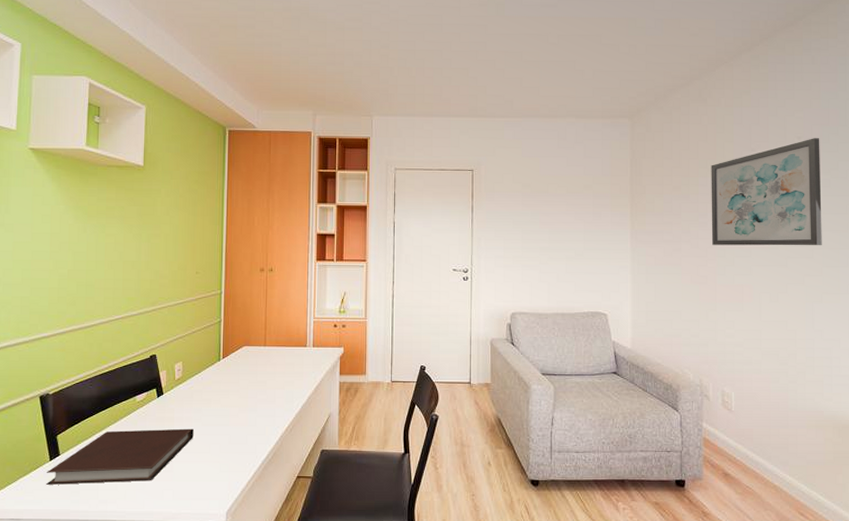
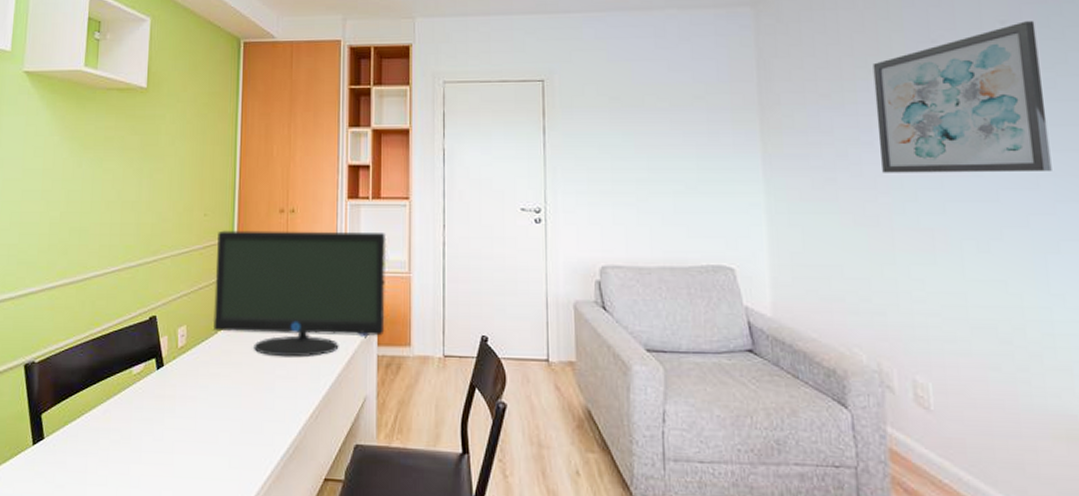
notebook: present [46,428,194,485] -> none [28,410,199,477]
monitor: none [204,285,348,385] -> present [212,230,387,357]

